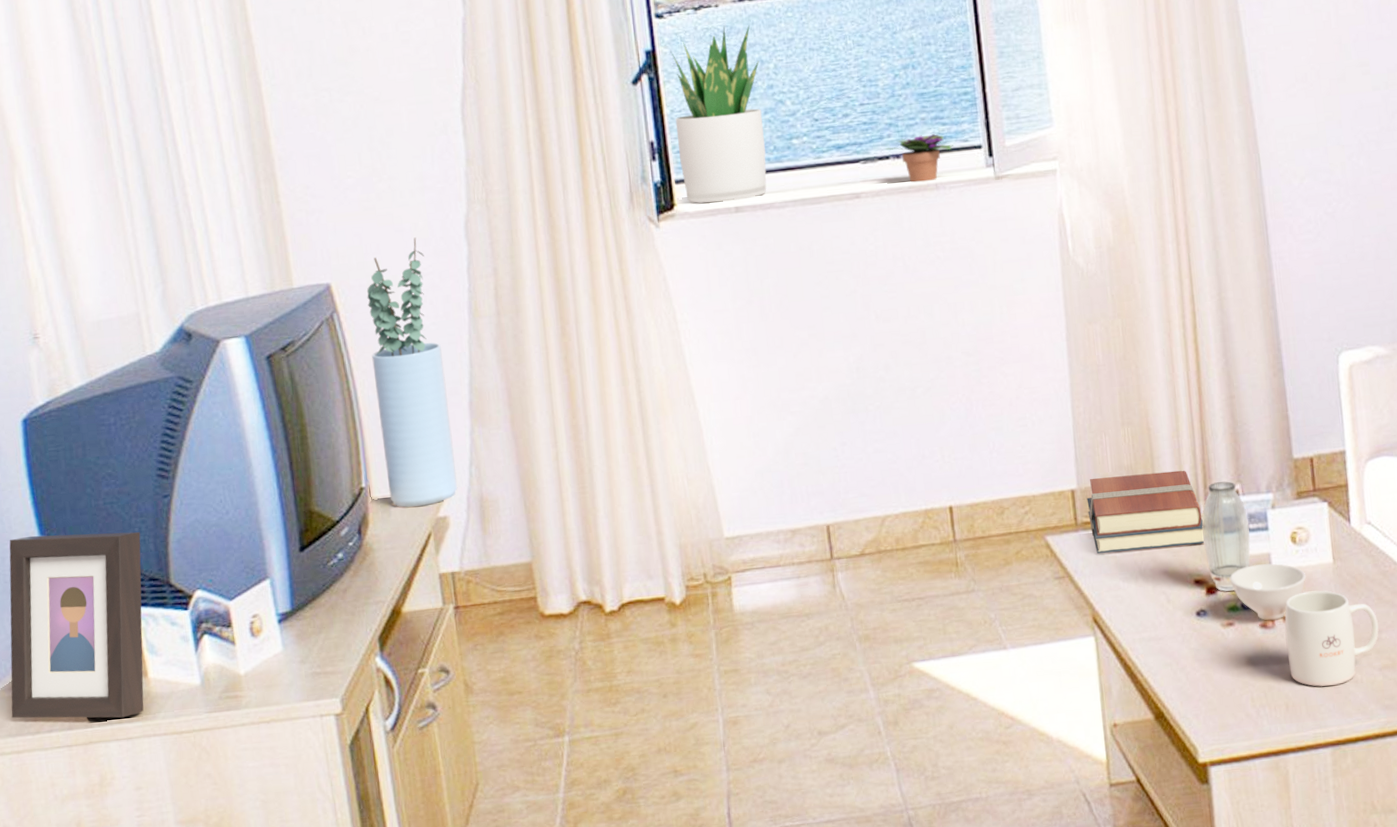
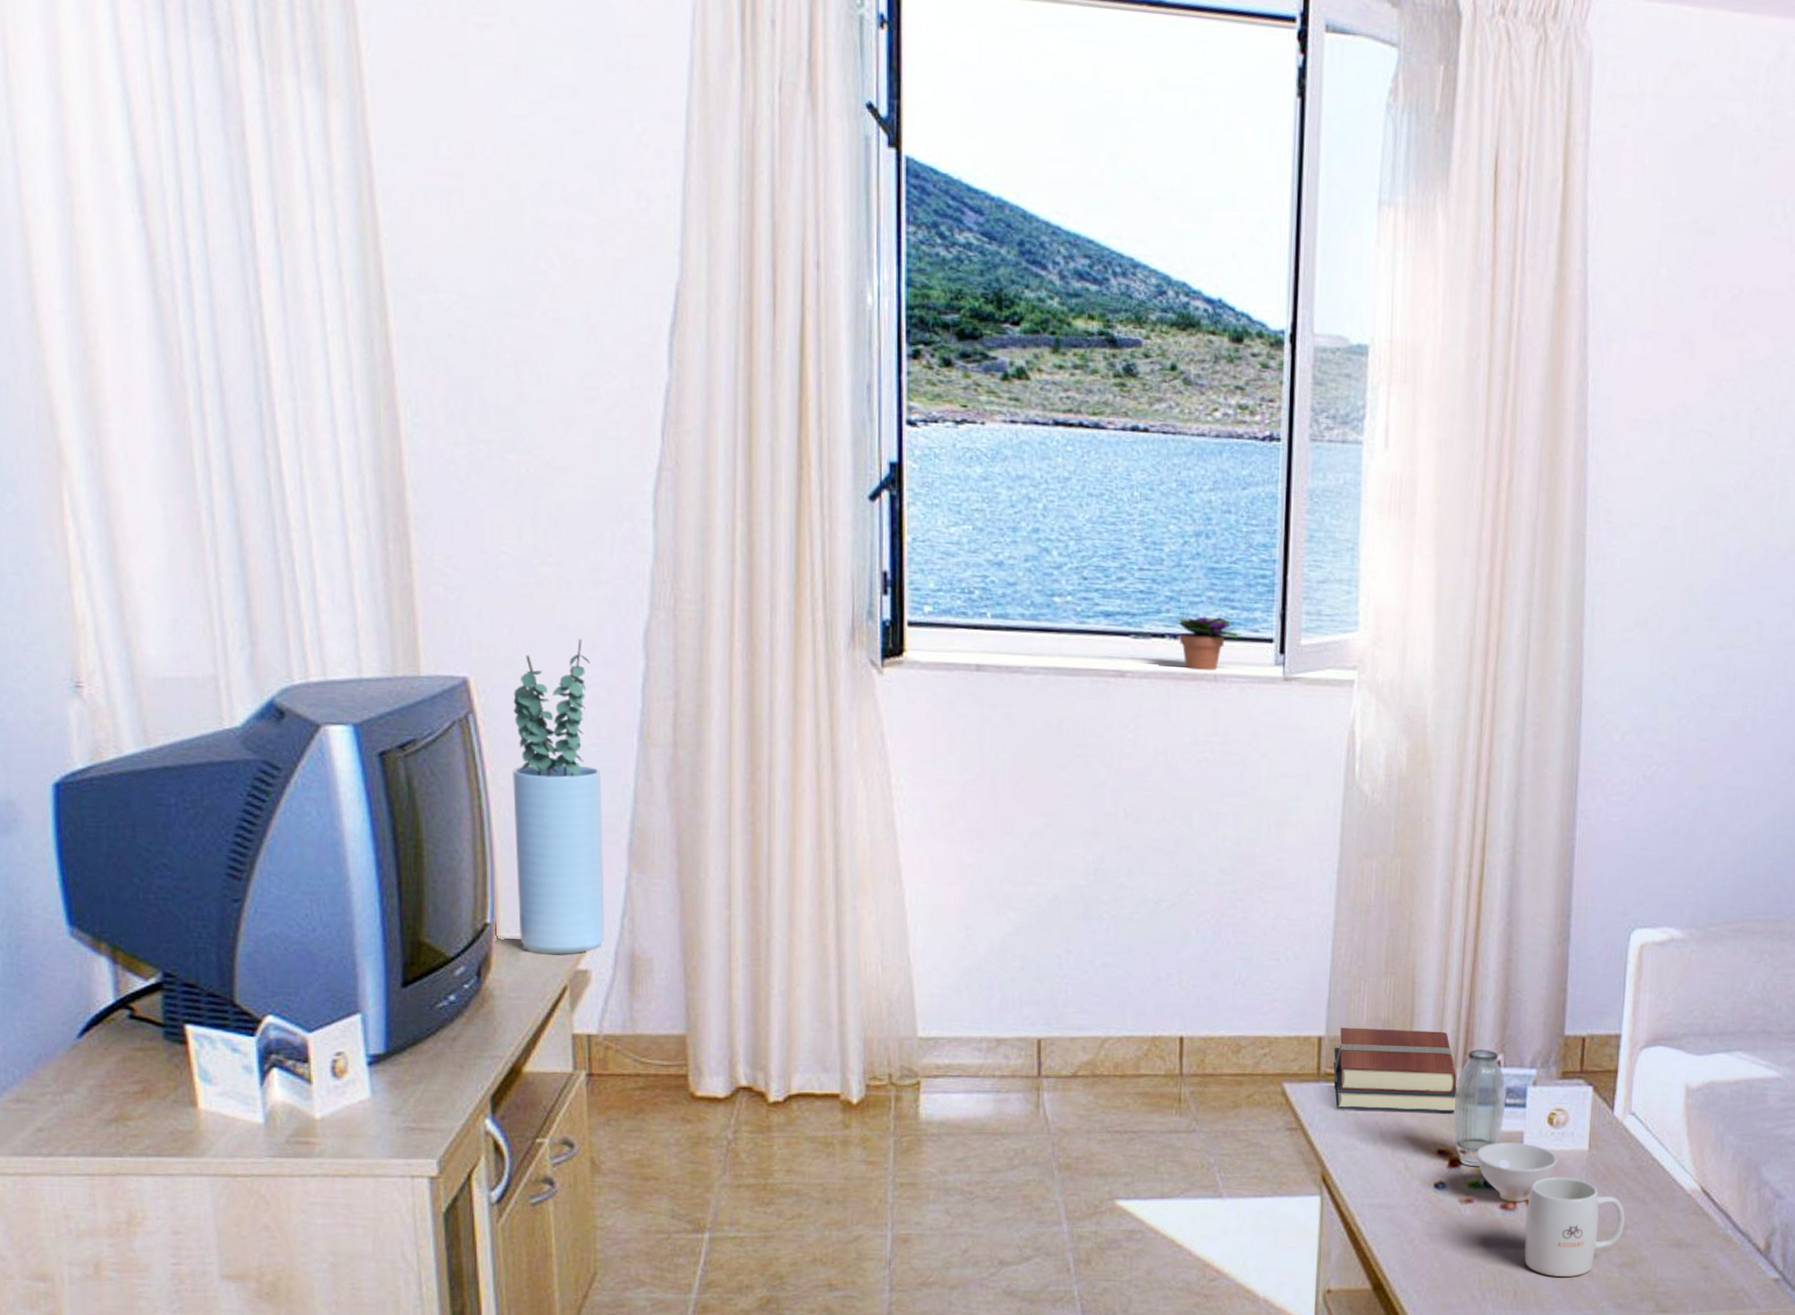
picture frame: present [9,531,144,719] -> none [18,924,200,1150]
planter: present [670,25,767,204] -> none [916,448,1026,657]

